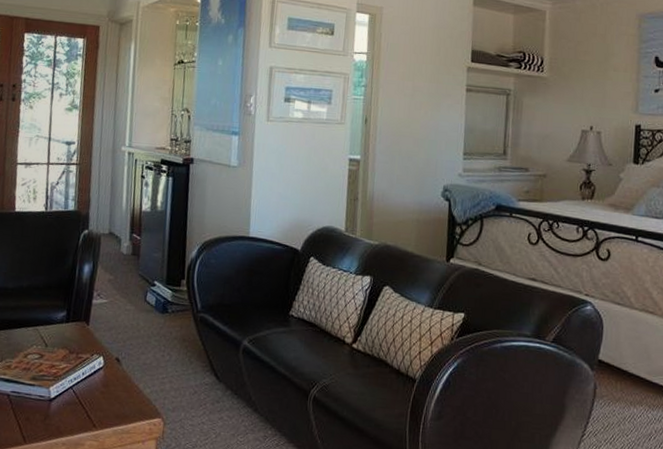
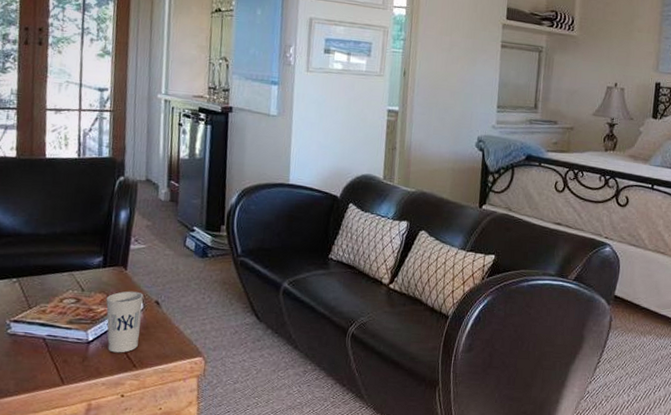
cup: none [68,347,105,412] -> present [106,291,144,353]

